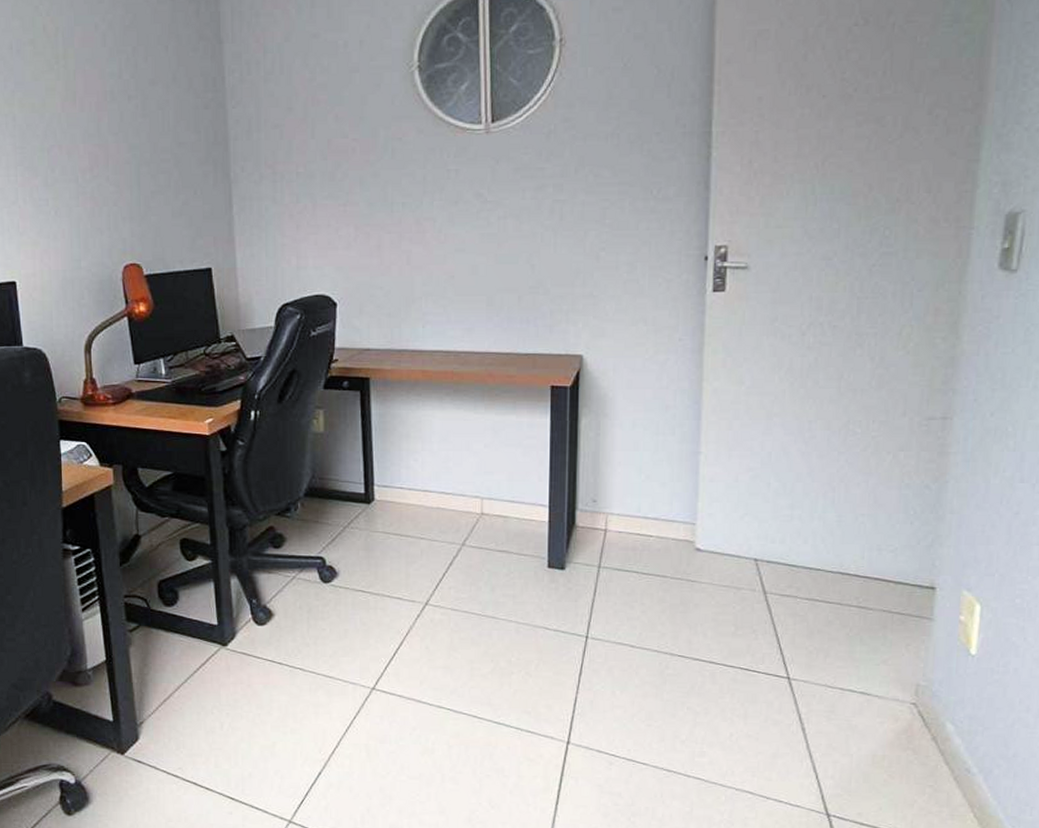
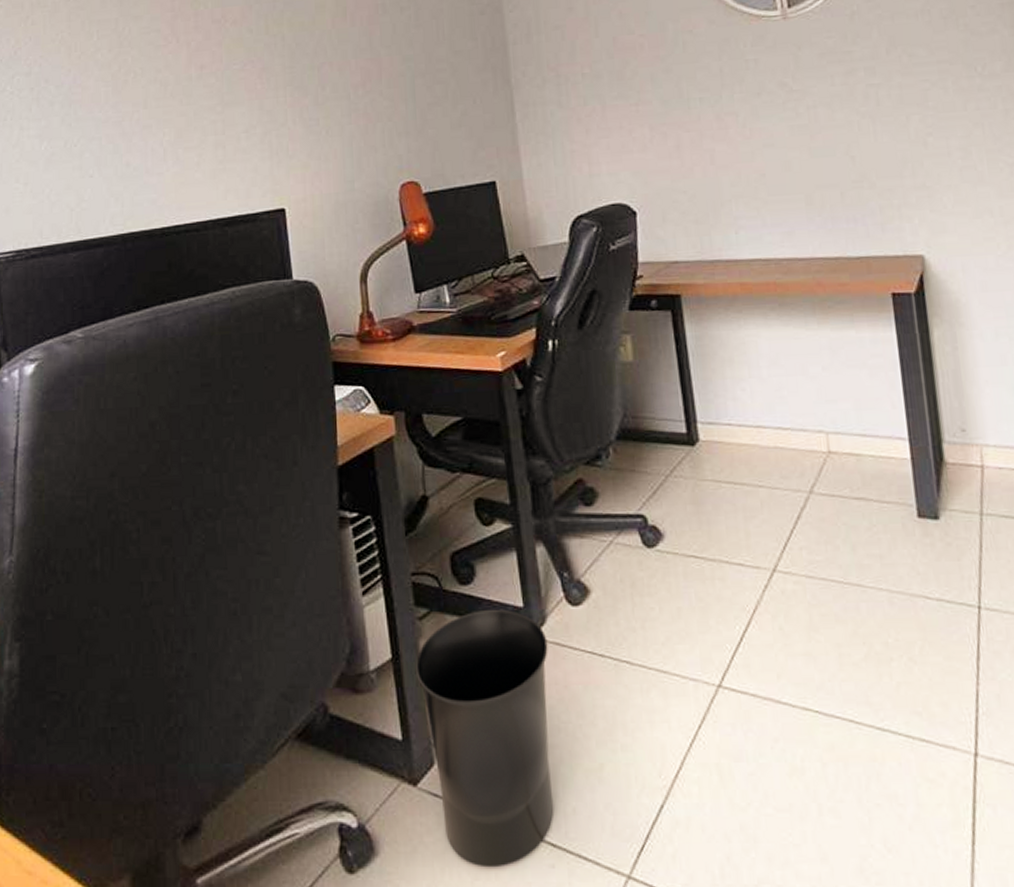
waste bin: none [126,625,236,813] -> present [416,609,554,868]

